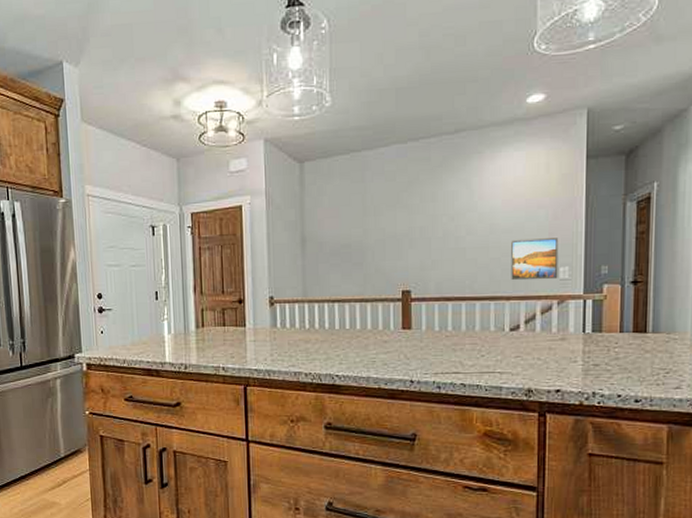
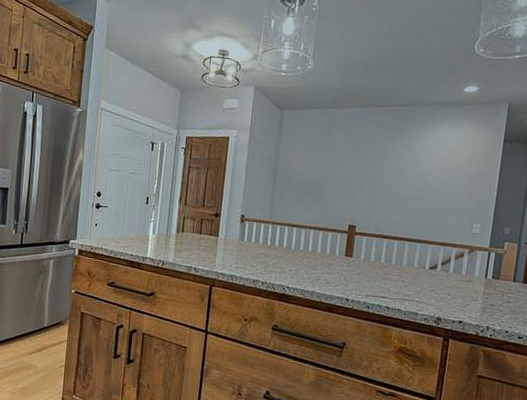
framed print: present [511,238,559,281] -> none [435,197,476,233]

